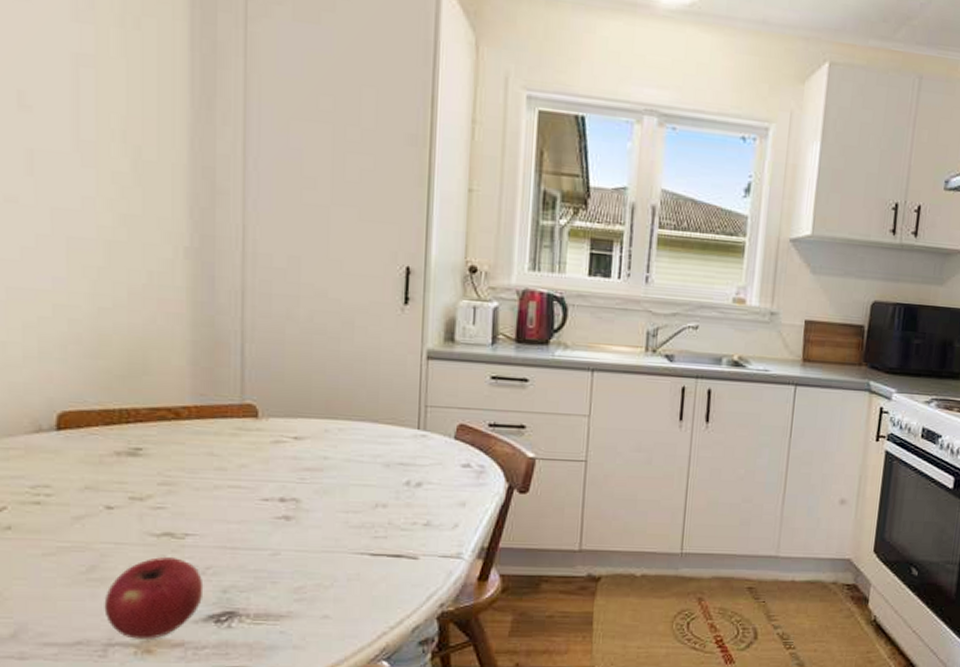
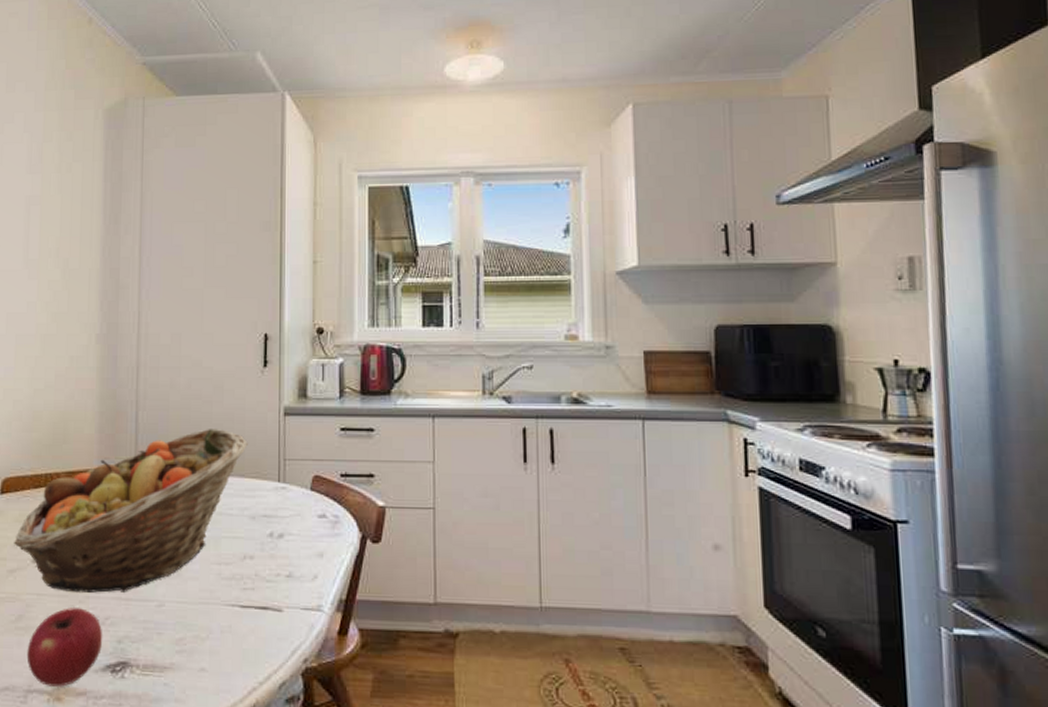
fruit basket: none [79,368,383,542] -> present [14,429,248,593]

